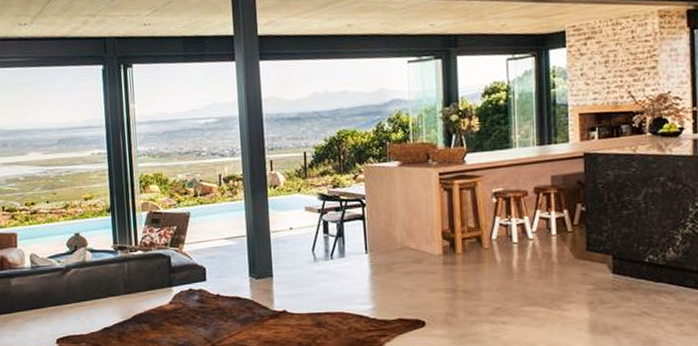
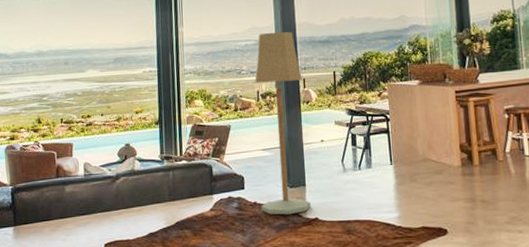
floor lamp: none [216,107,279,308] -> present [255,31,311,215]

